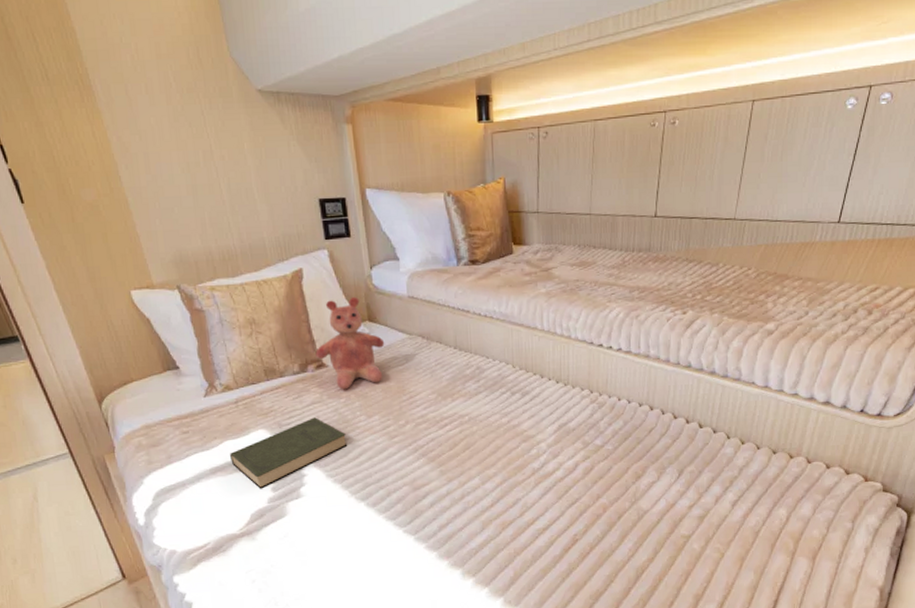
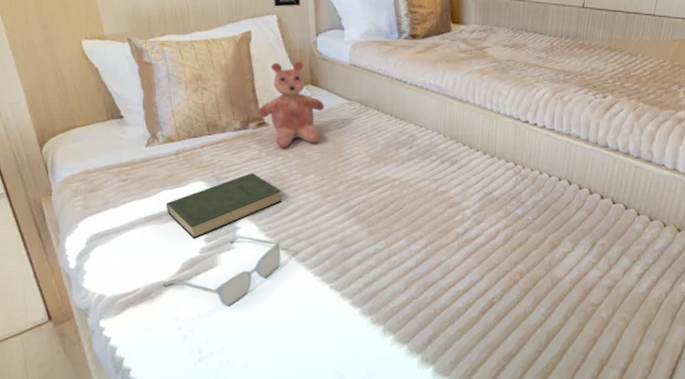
eyeglasses: none [233,483,351,556] -> present [163,235,281,306]

